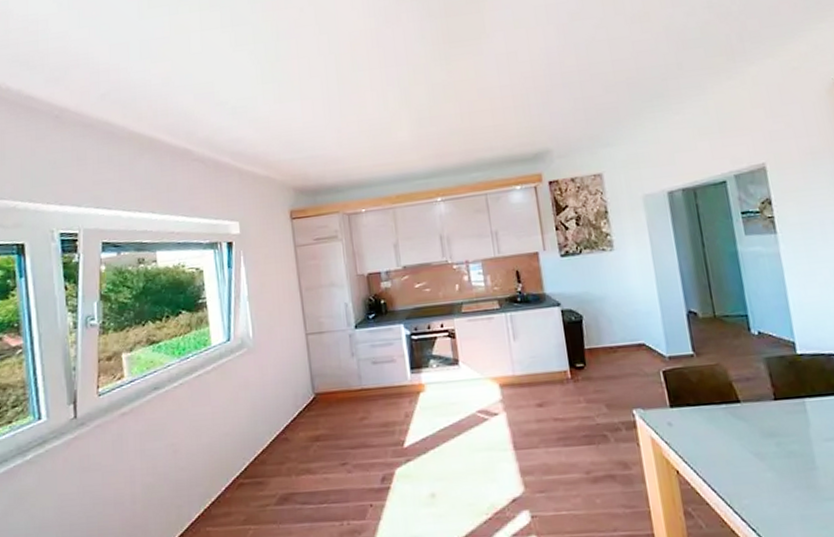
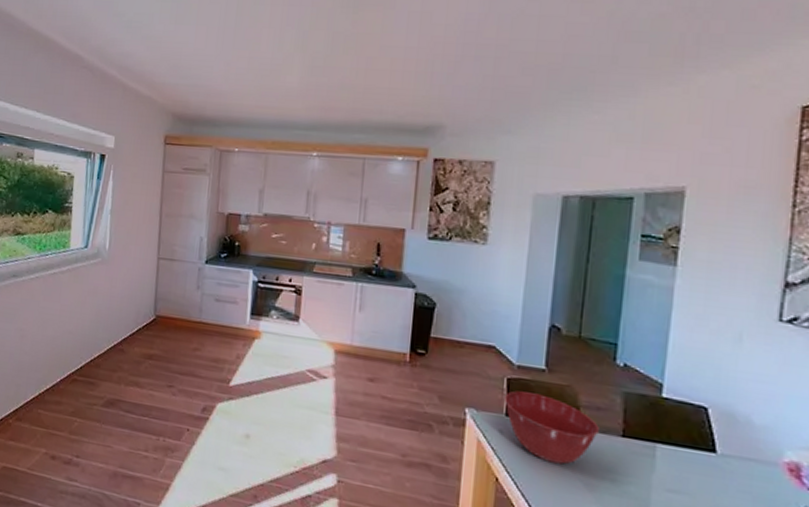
mixing bowl: none [664,378,754,442] -> present [505,391,599,464]

